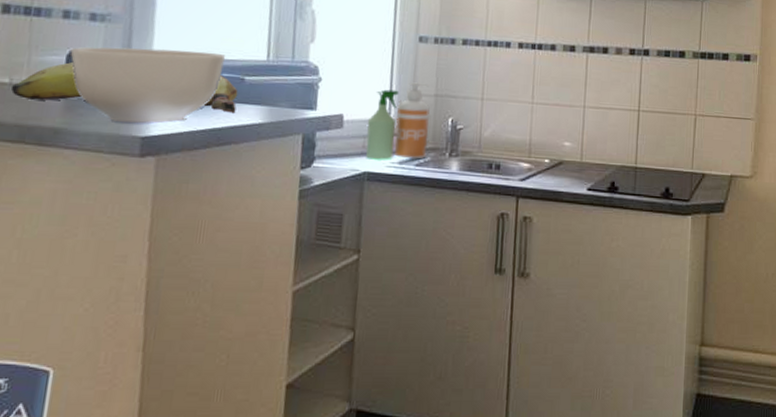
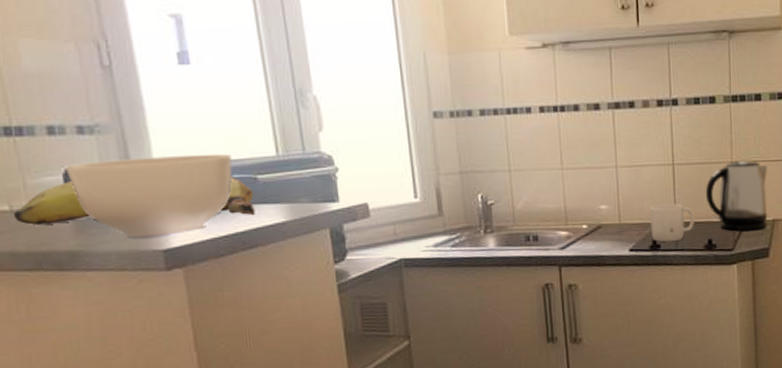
spray bottle: present [366,89,400,160] -> none [394,172,427,246]
soap dispenser: present [394,82,430,160] -> none [423,161,461,241]
mug: none [610,147,655,186] -> present [649,203,695,243]
kettle: none [667,113,729,184] -> present [705,160,768,232]

